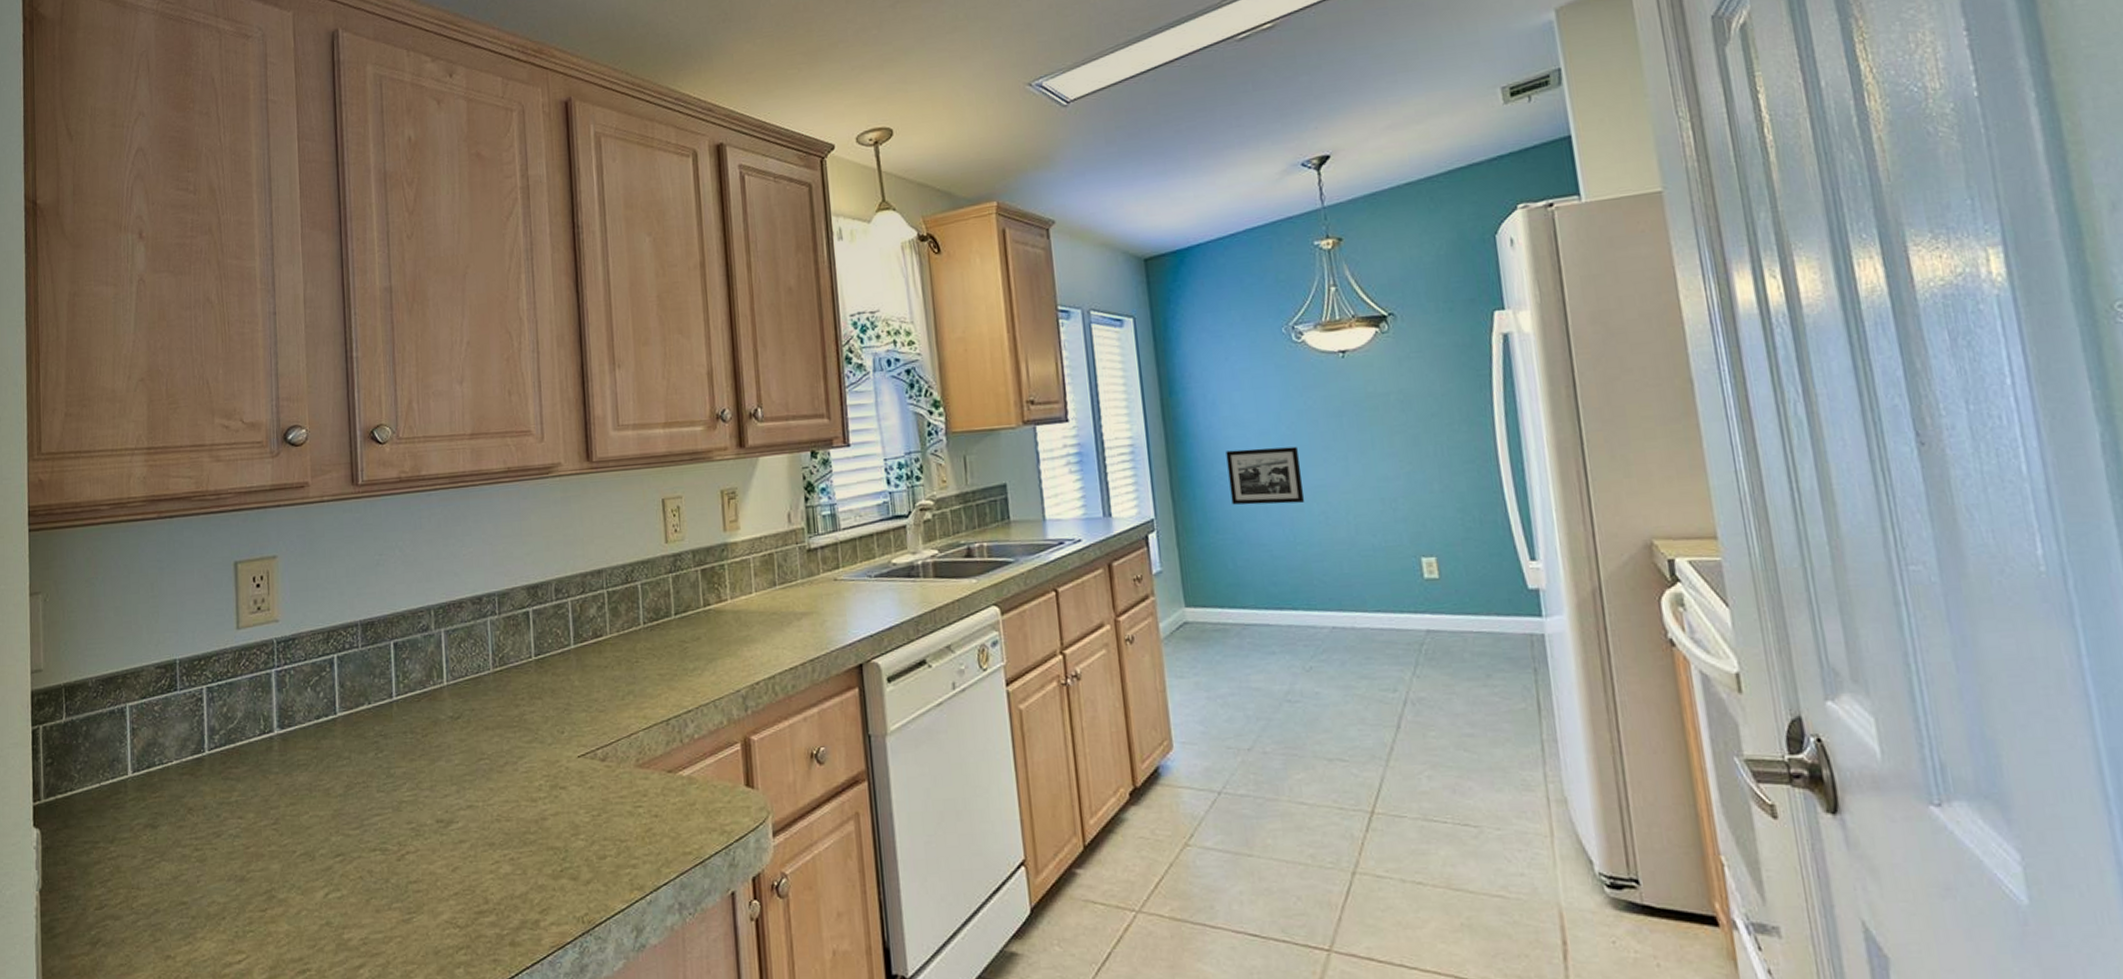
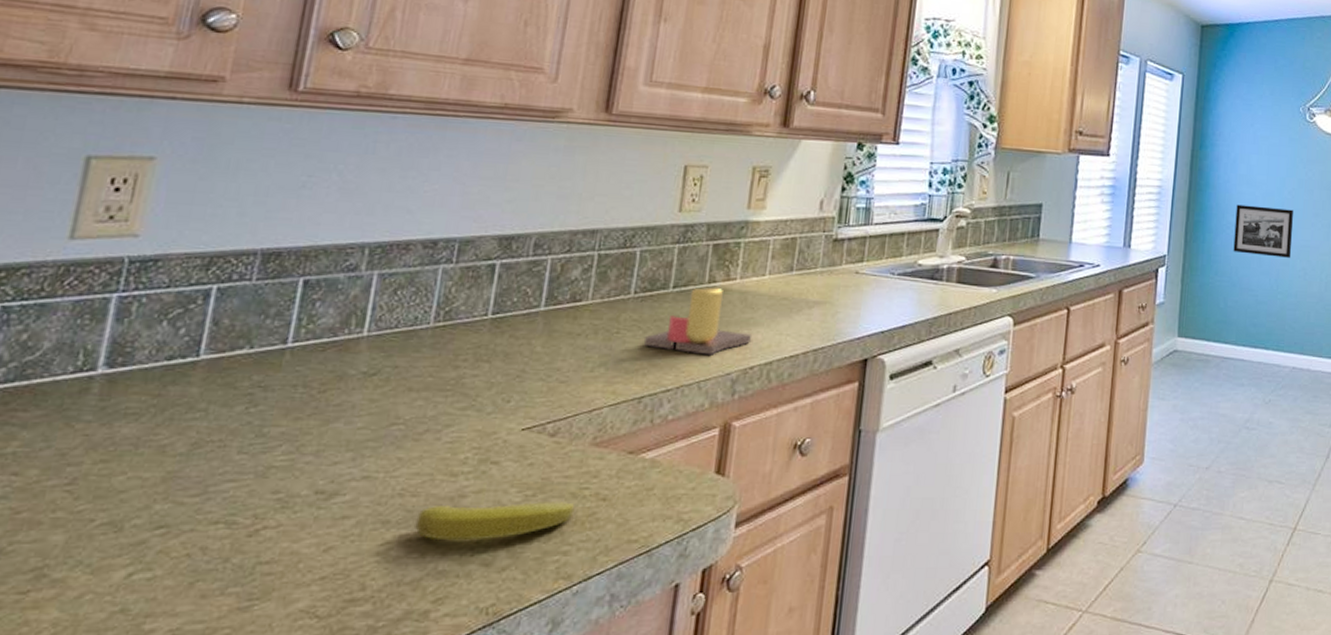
banana: none [512,819,634,859] -> present [414,500,575,541]
candle: none [659,609,753,675] -> present [643,287,753,356]

